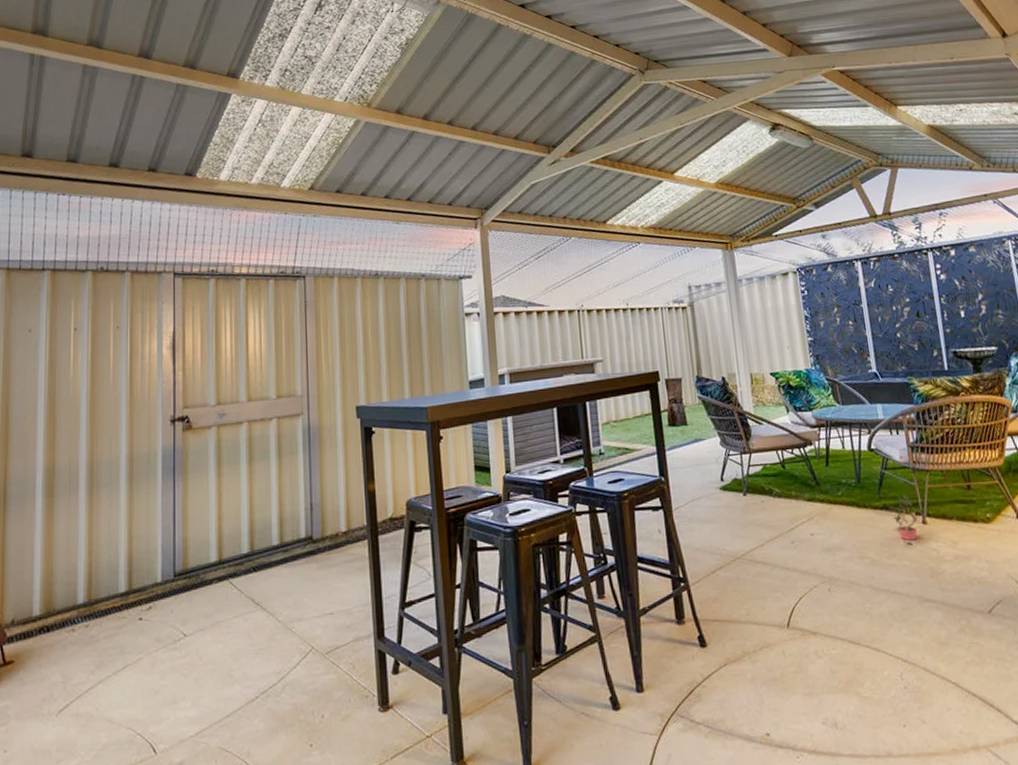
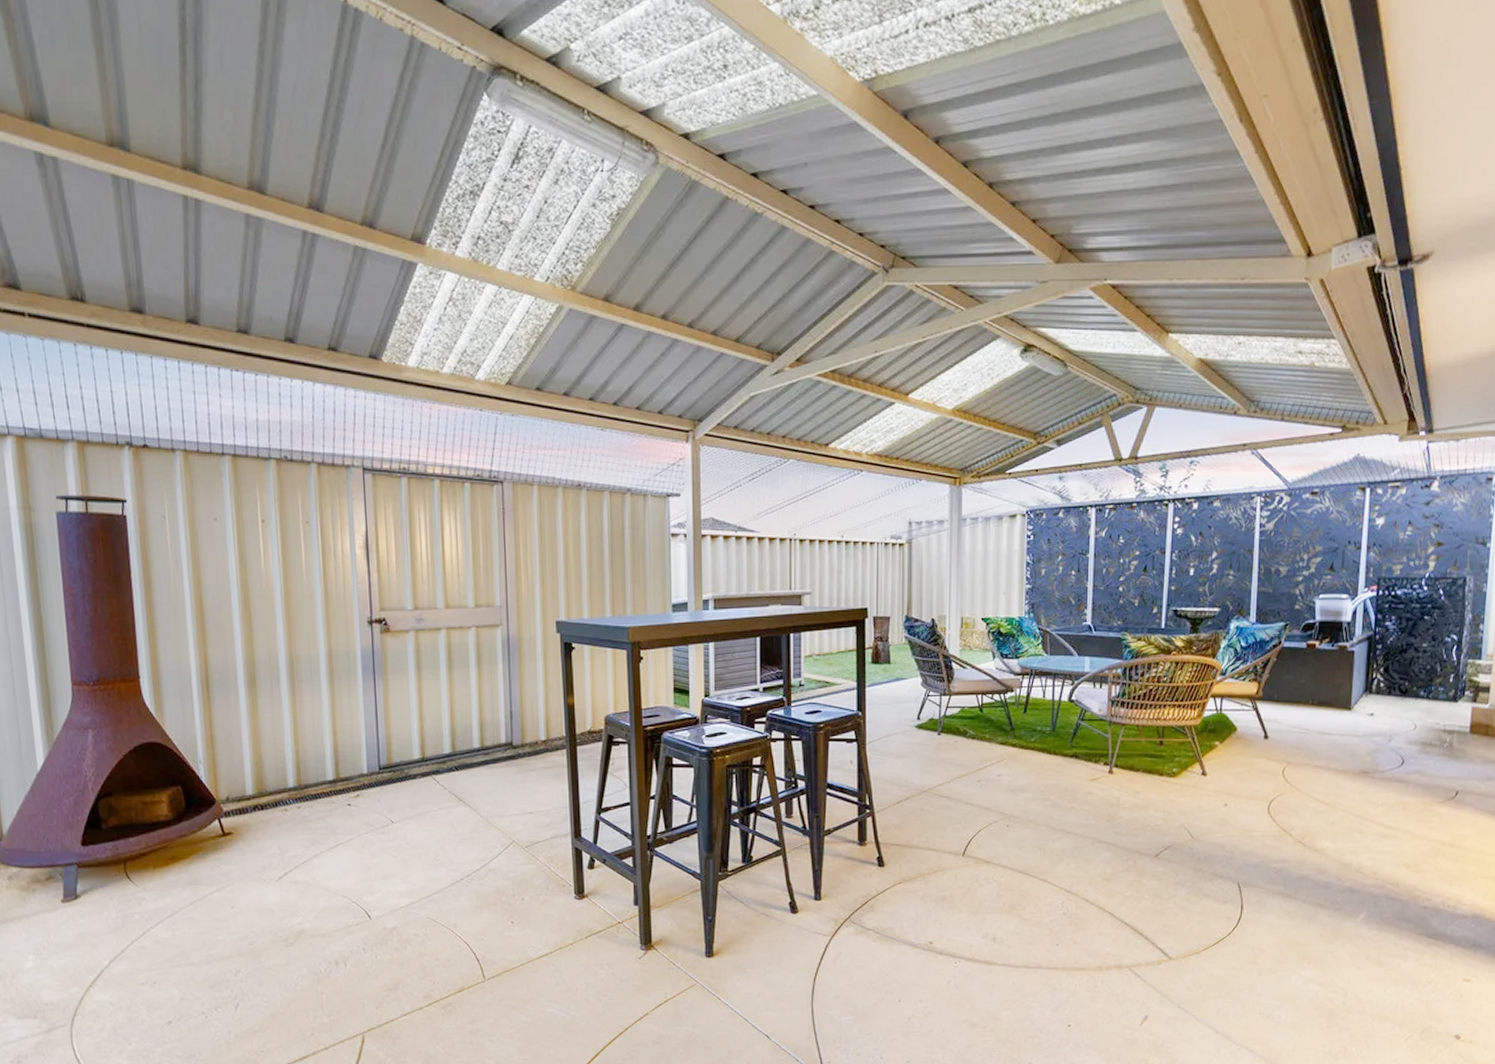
potted plant: present [888,494,921,545] -> none [1078,745,1107,791]

